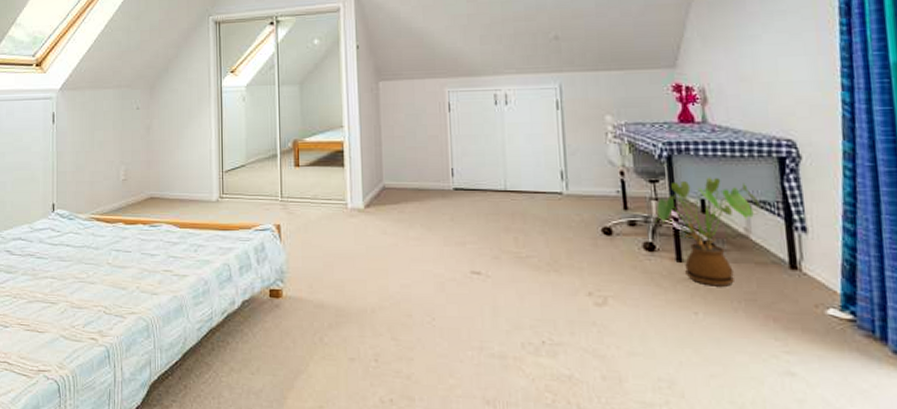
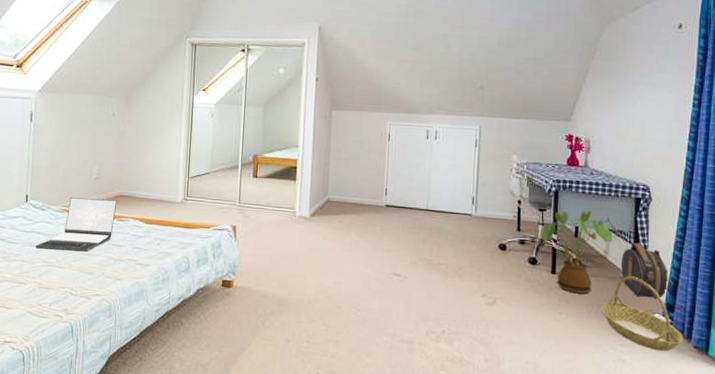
laptop: none [65,204,148,264] -> present [36,197,118,252]
basket: none [751,258,877,359] -> present [601,275,684,351]
hat box: none [769,215,842,288] -> present [620,242,668,298]

